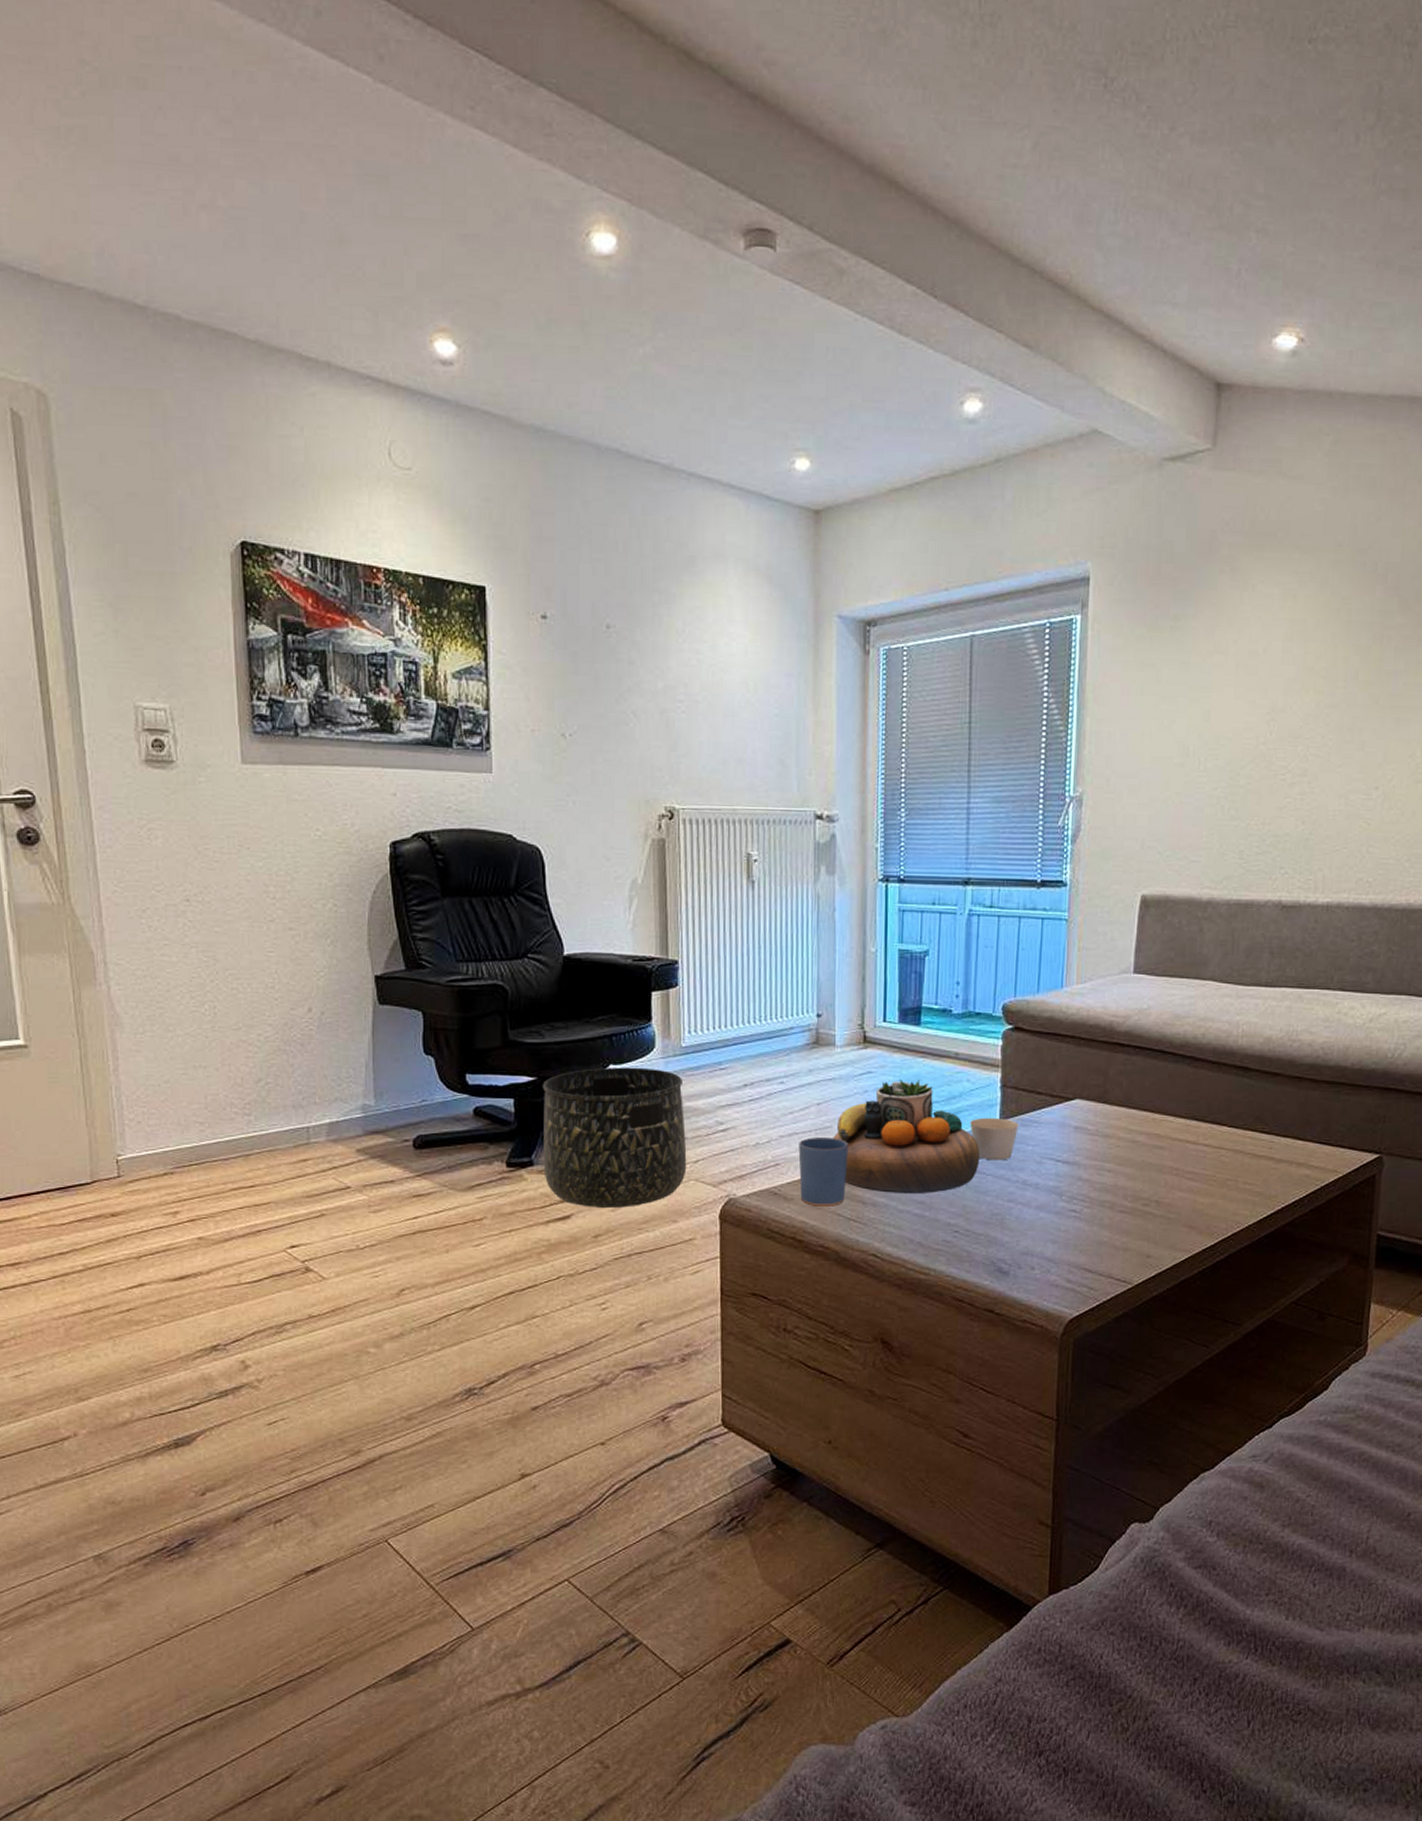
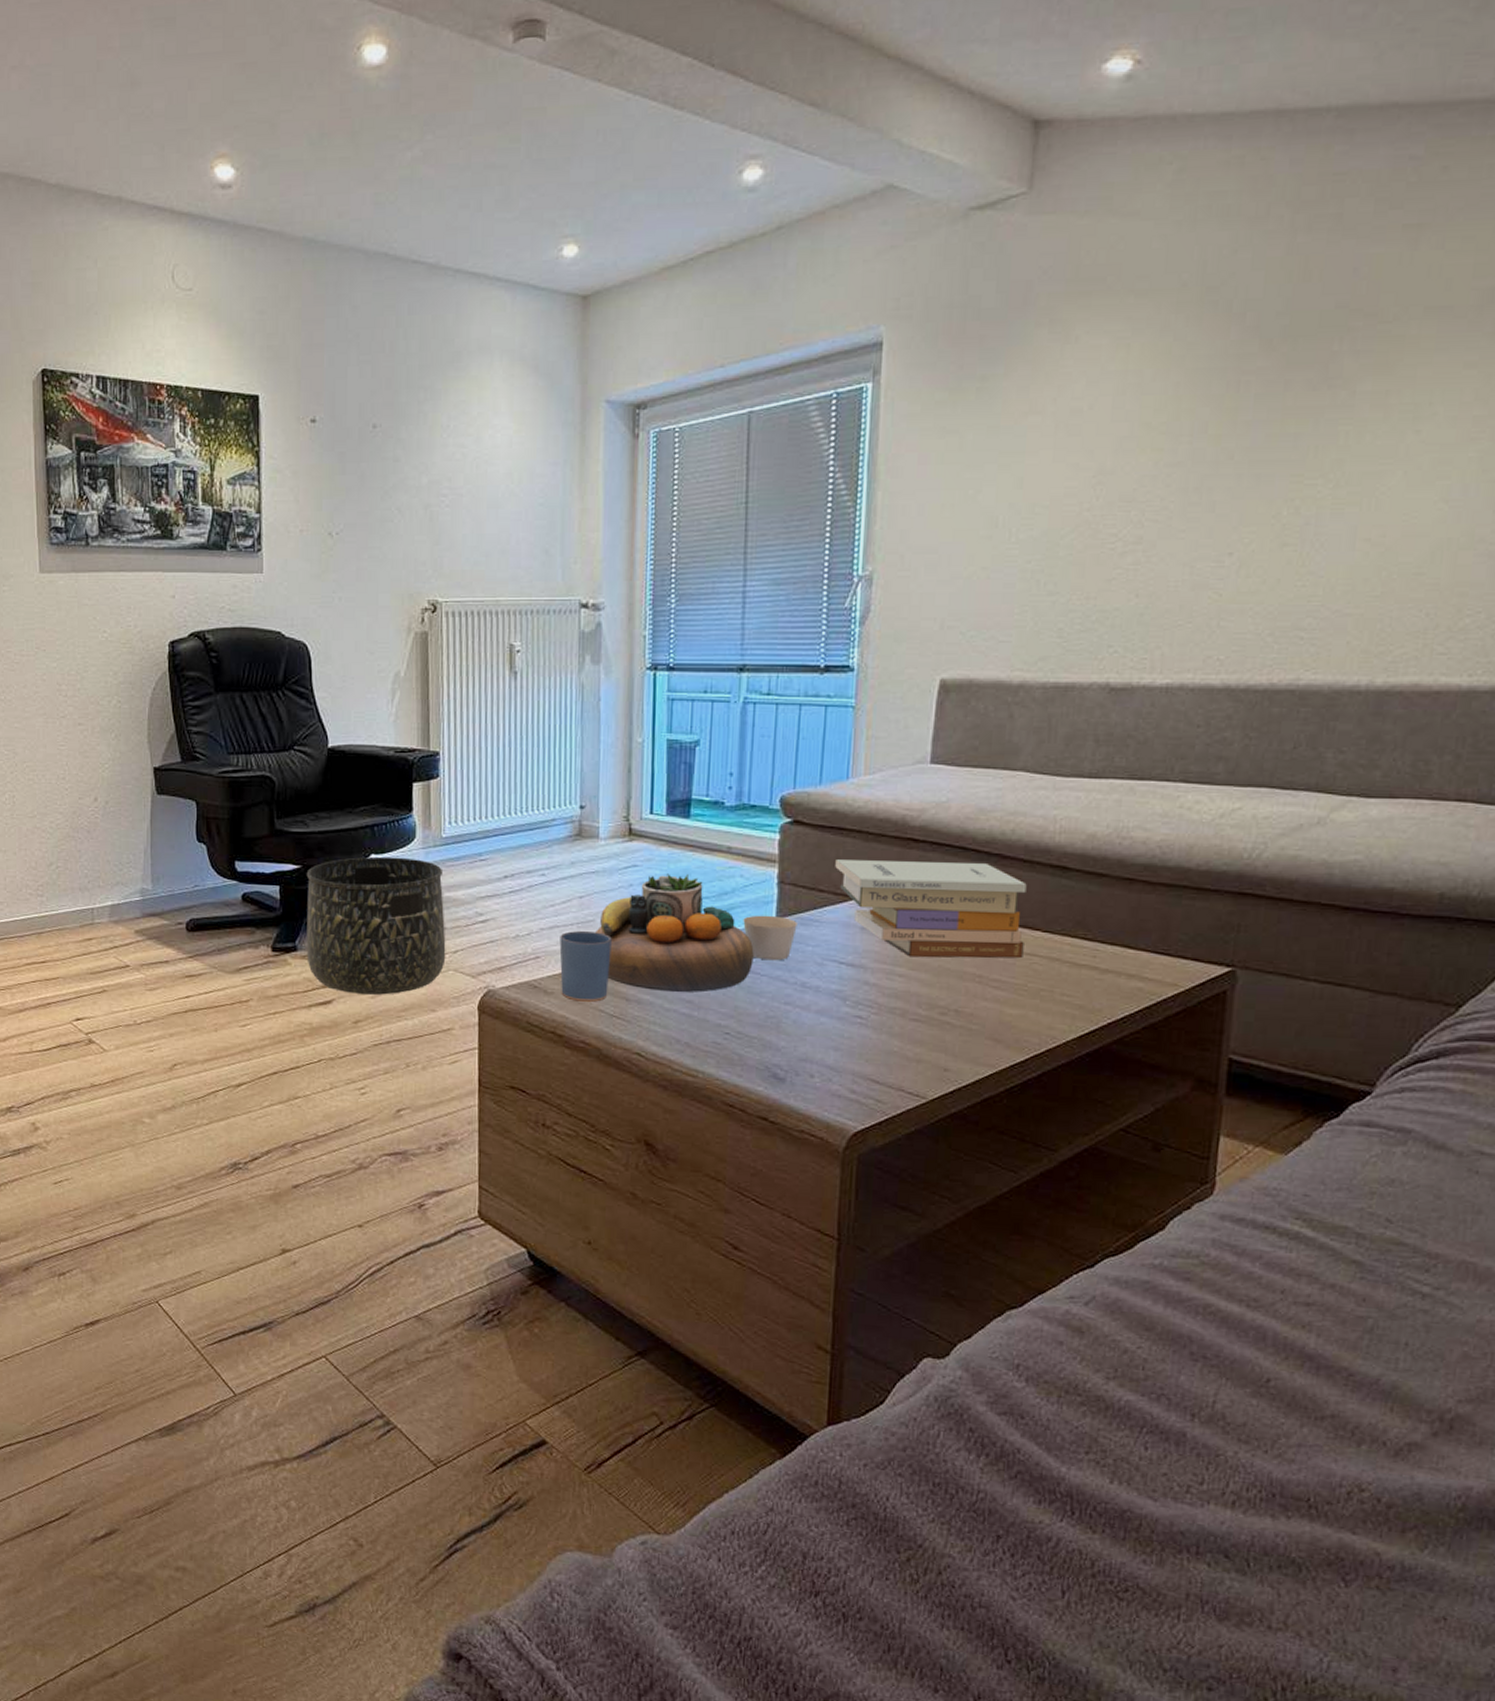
books: none [1052,1064,1215,1154] -> present [835,859,1027,959]

